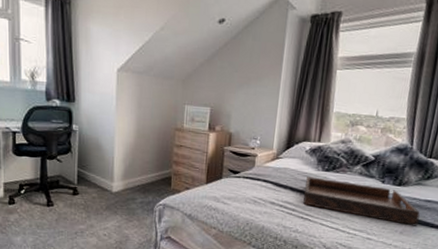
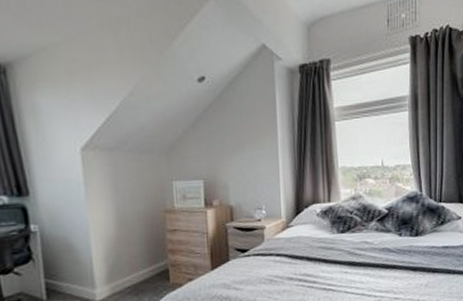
serving tray: present [303,176,420,226] -> none [322,240,441,276]

